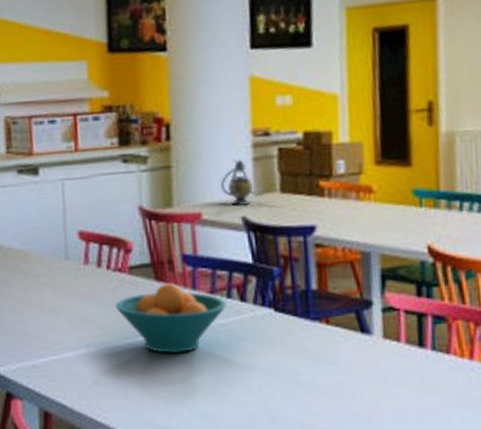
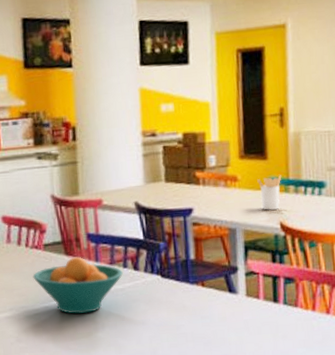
teapot: present [220,159,266,206] -> none [117,155,154,193]
utensil holder: none [398,186,430,230] -> present [257,175,282,210]

